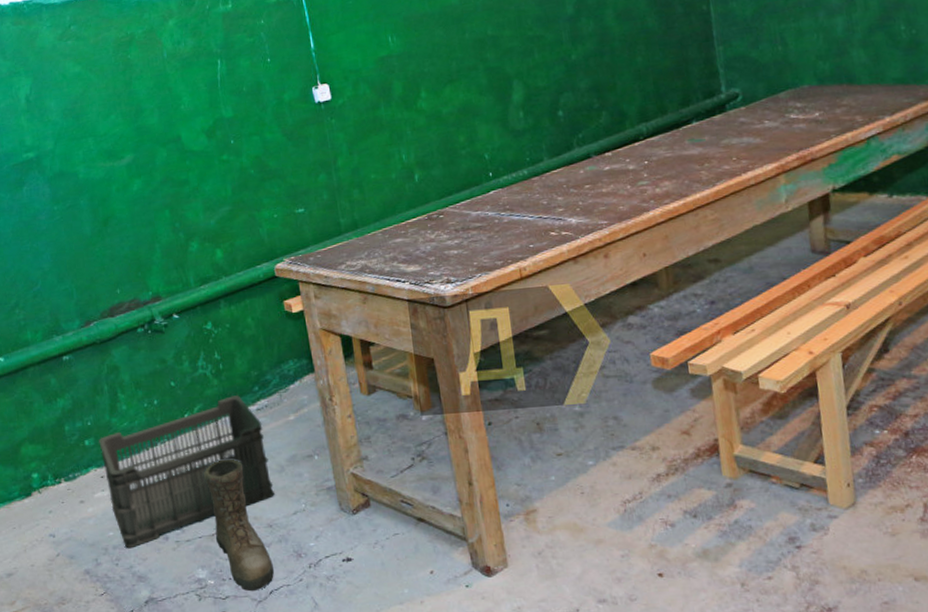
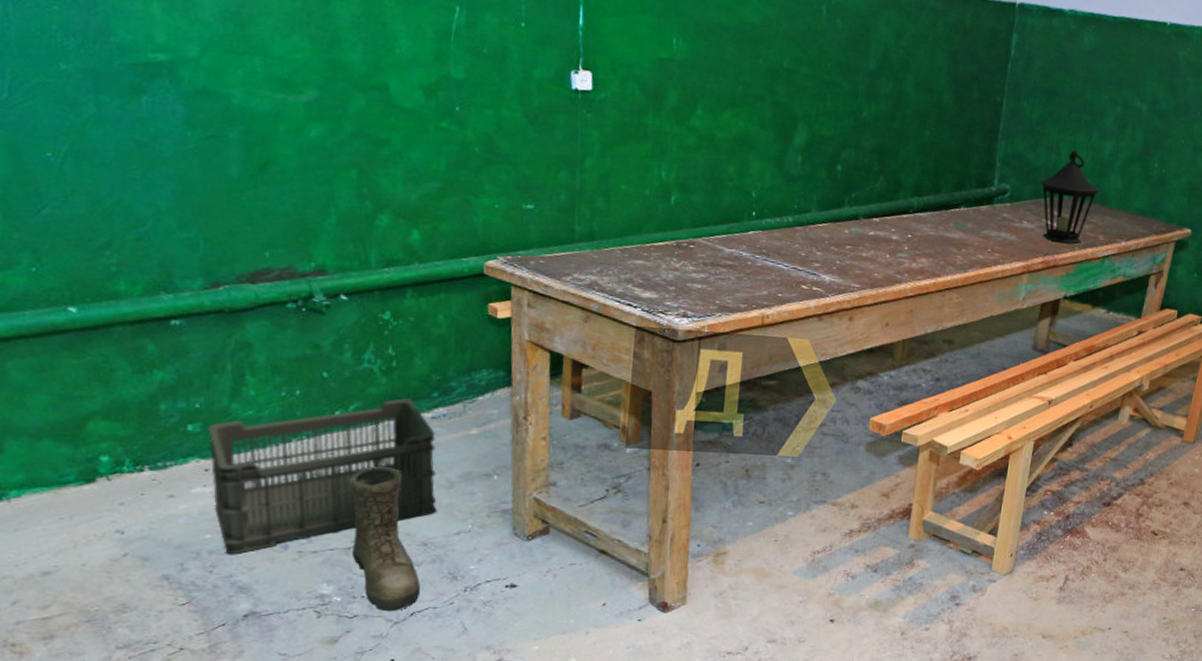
lantern: none [771,36,844,135] -> present [1039,150,1100,244]

